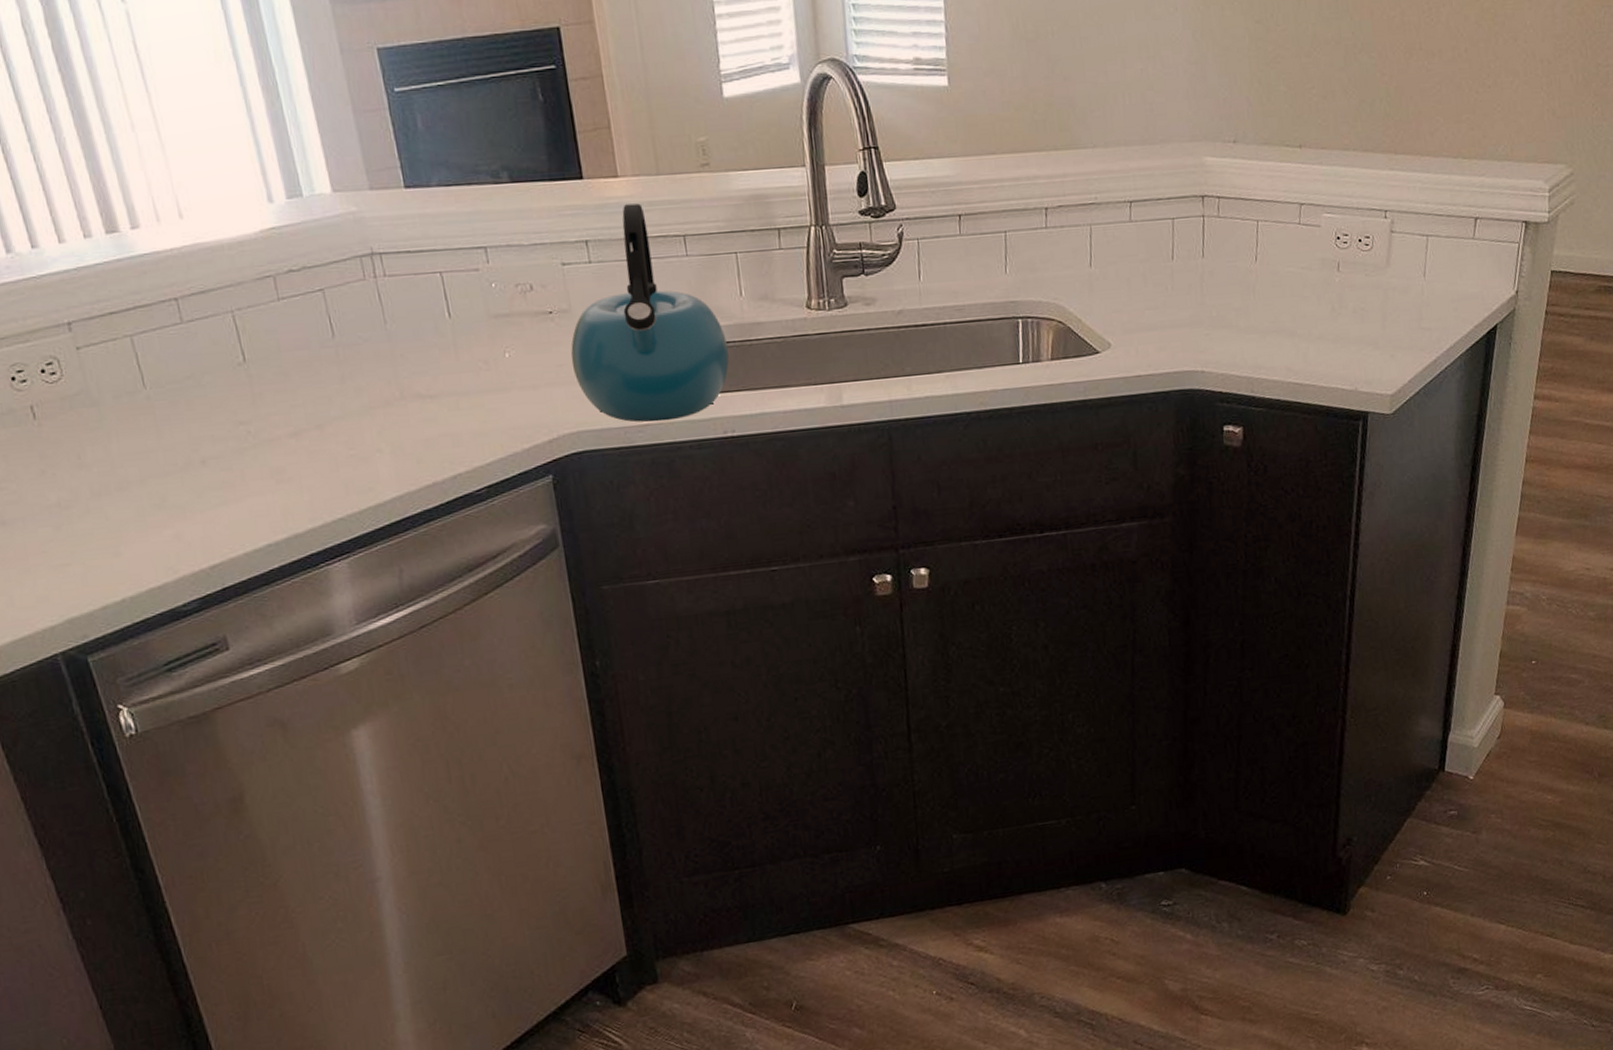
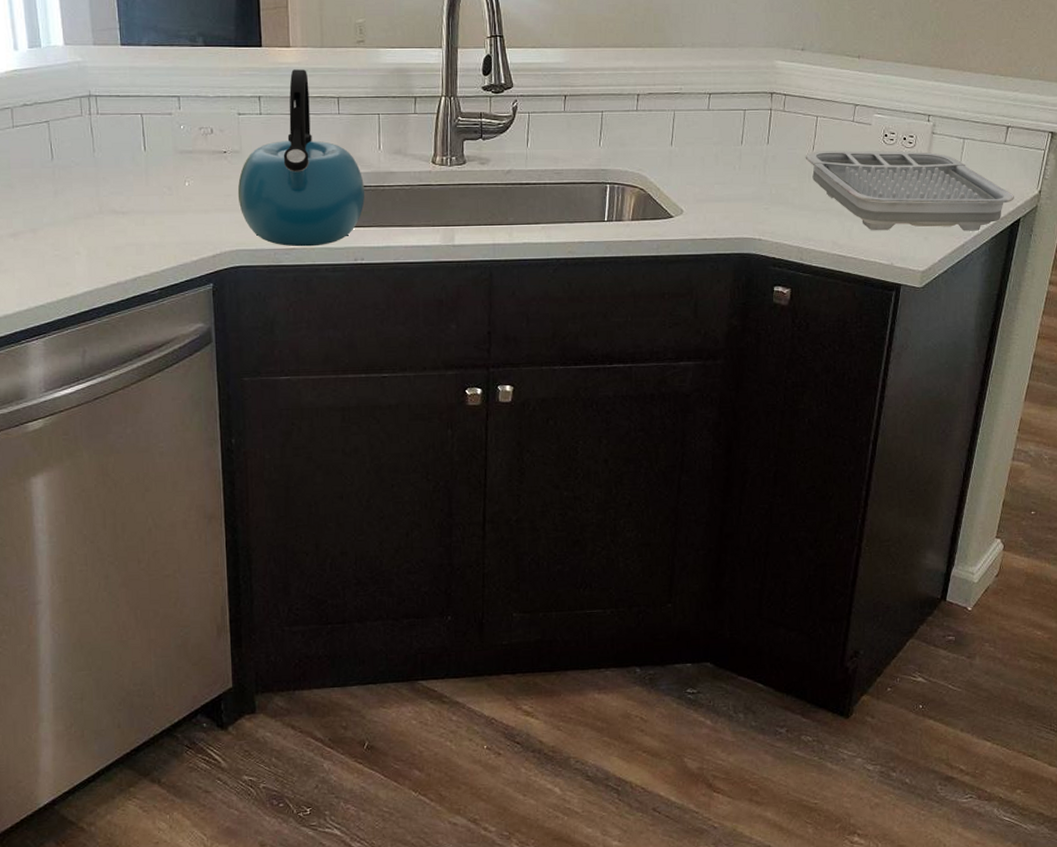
dish rack: none [1247,254,1489,352] -> present [805,150,1014,231]

